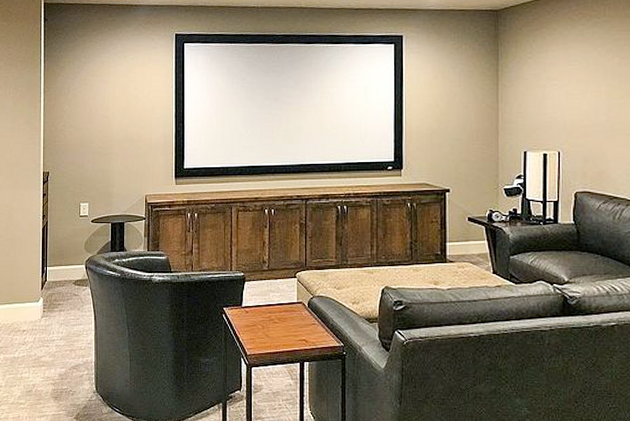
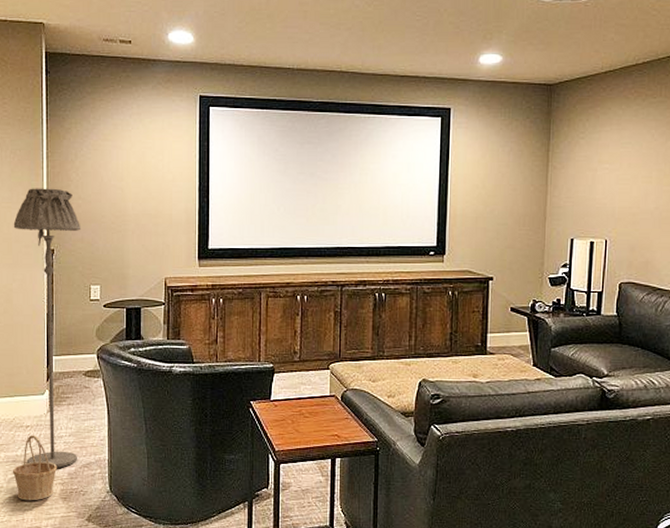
basket: none [10,339,50,400] -> present [12,435,58,501]
floor lamp: none [15,118,73,369] -> present [13,188,81,468]

